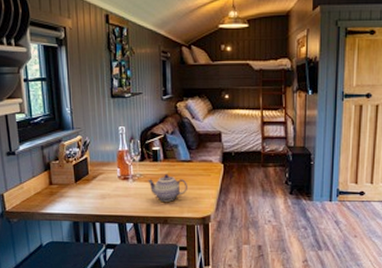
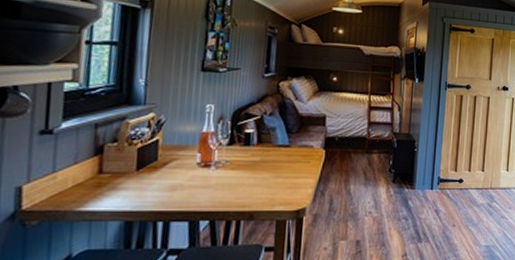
teapot: present [148,174,187,202] -> none [234,160,282,193]

